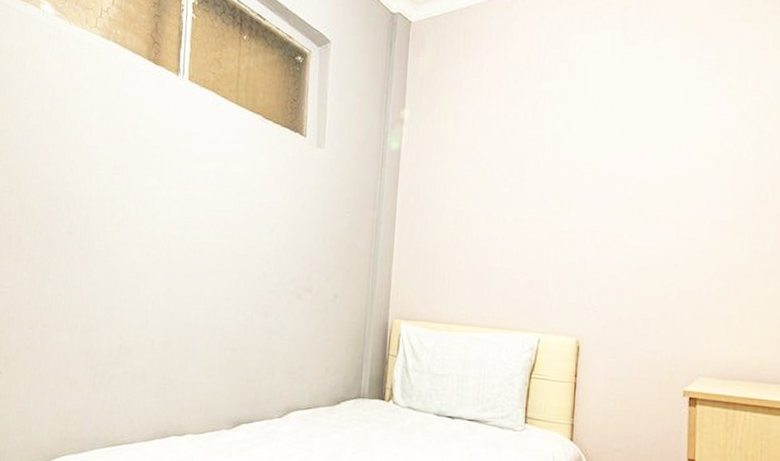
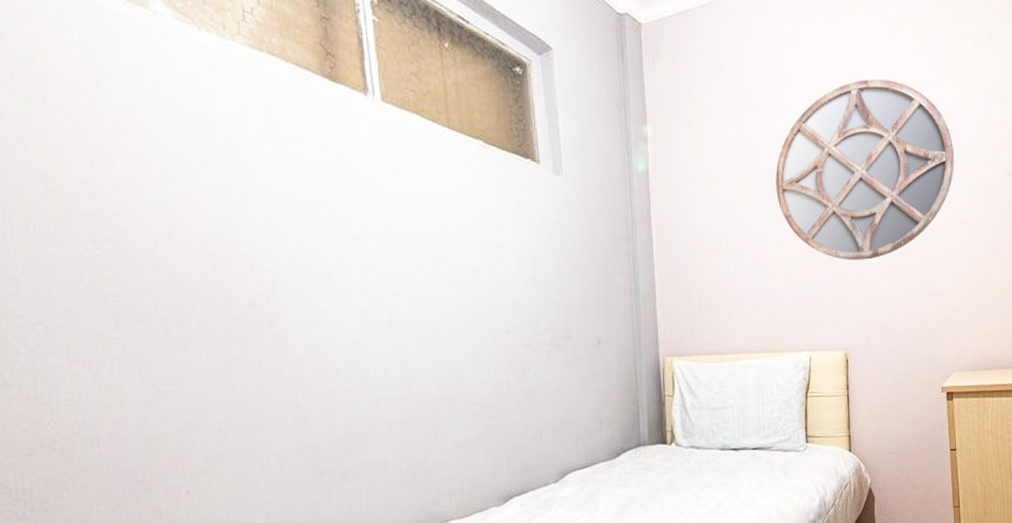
mirror: none [522,76,722,251] -> present [775,79,955,261]

